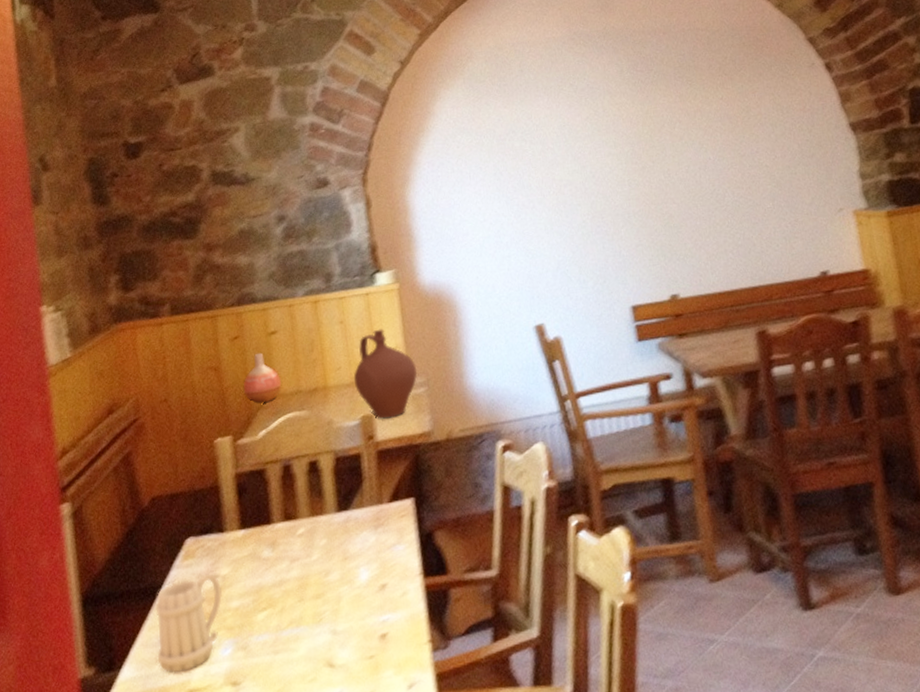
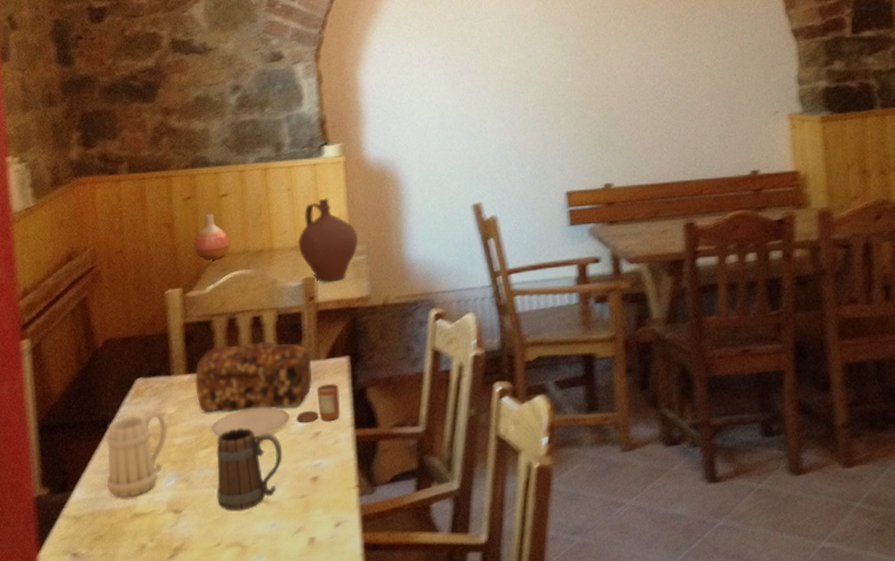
bread loaf: none [249,487,376,571] -> present [194,341,313,413]
plate: none [269,559,353,597] -> present [211,407,290,438]
beer mug: none [275,585,348,679] -> present [216,428,283,510]
candle: none [360,529,408,574] -> present [296,384,341,422]

